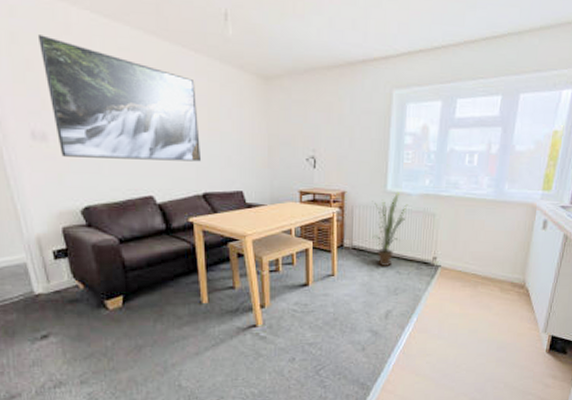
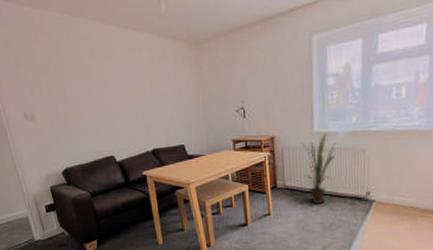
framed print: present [37,35,202,162] -> none [23,37,149,131]

